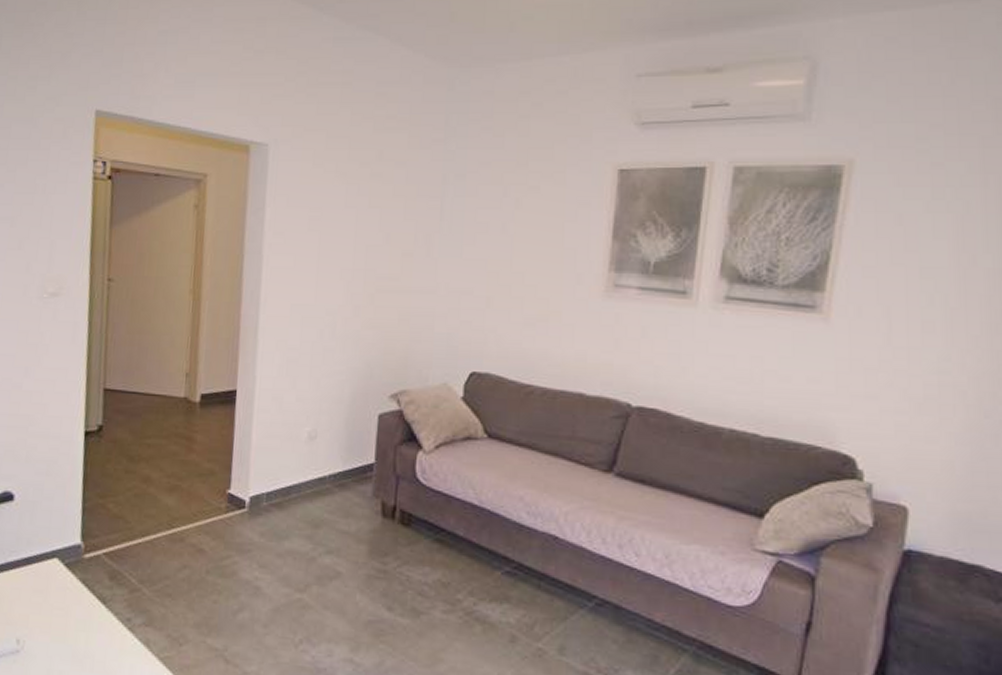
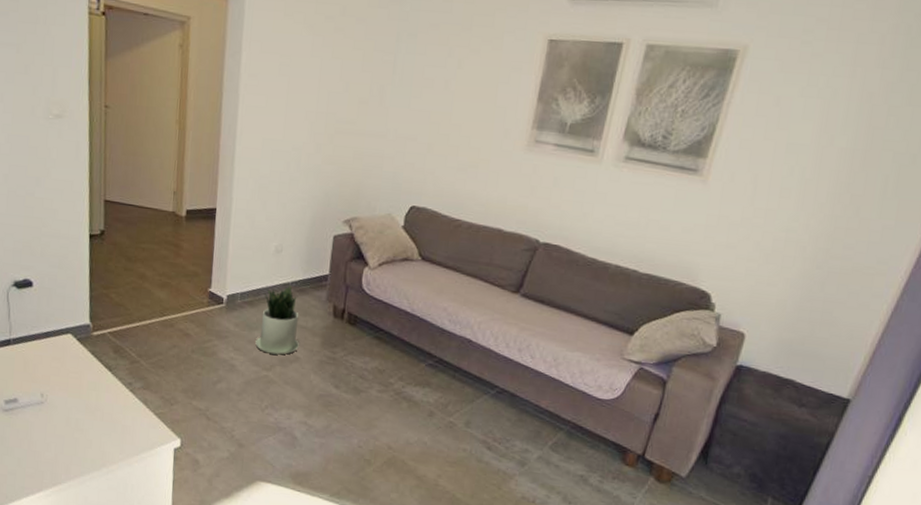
planter: none [286,479,340,571] -> present [255,285,299,355]

